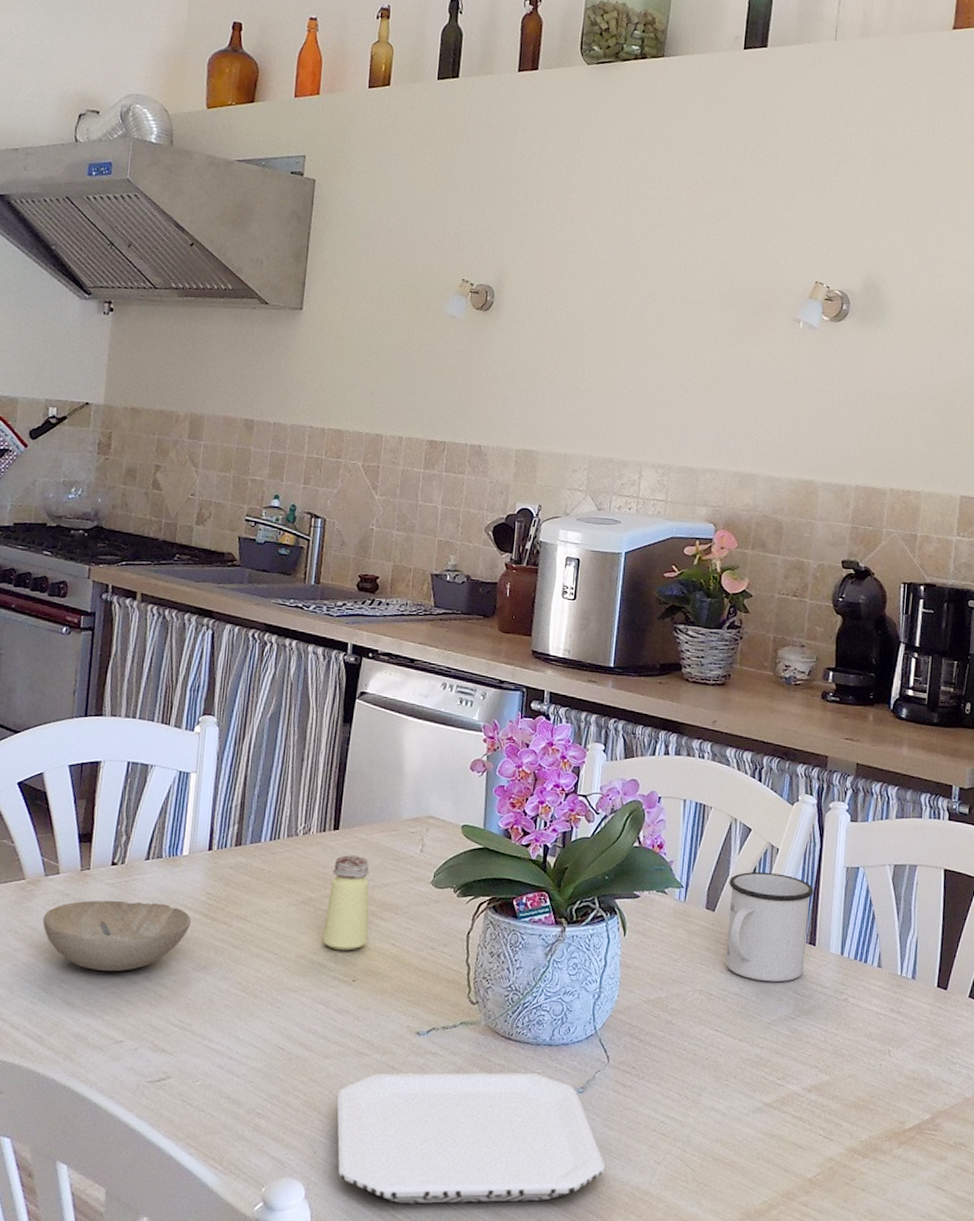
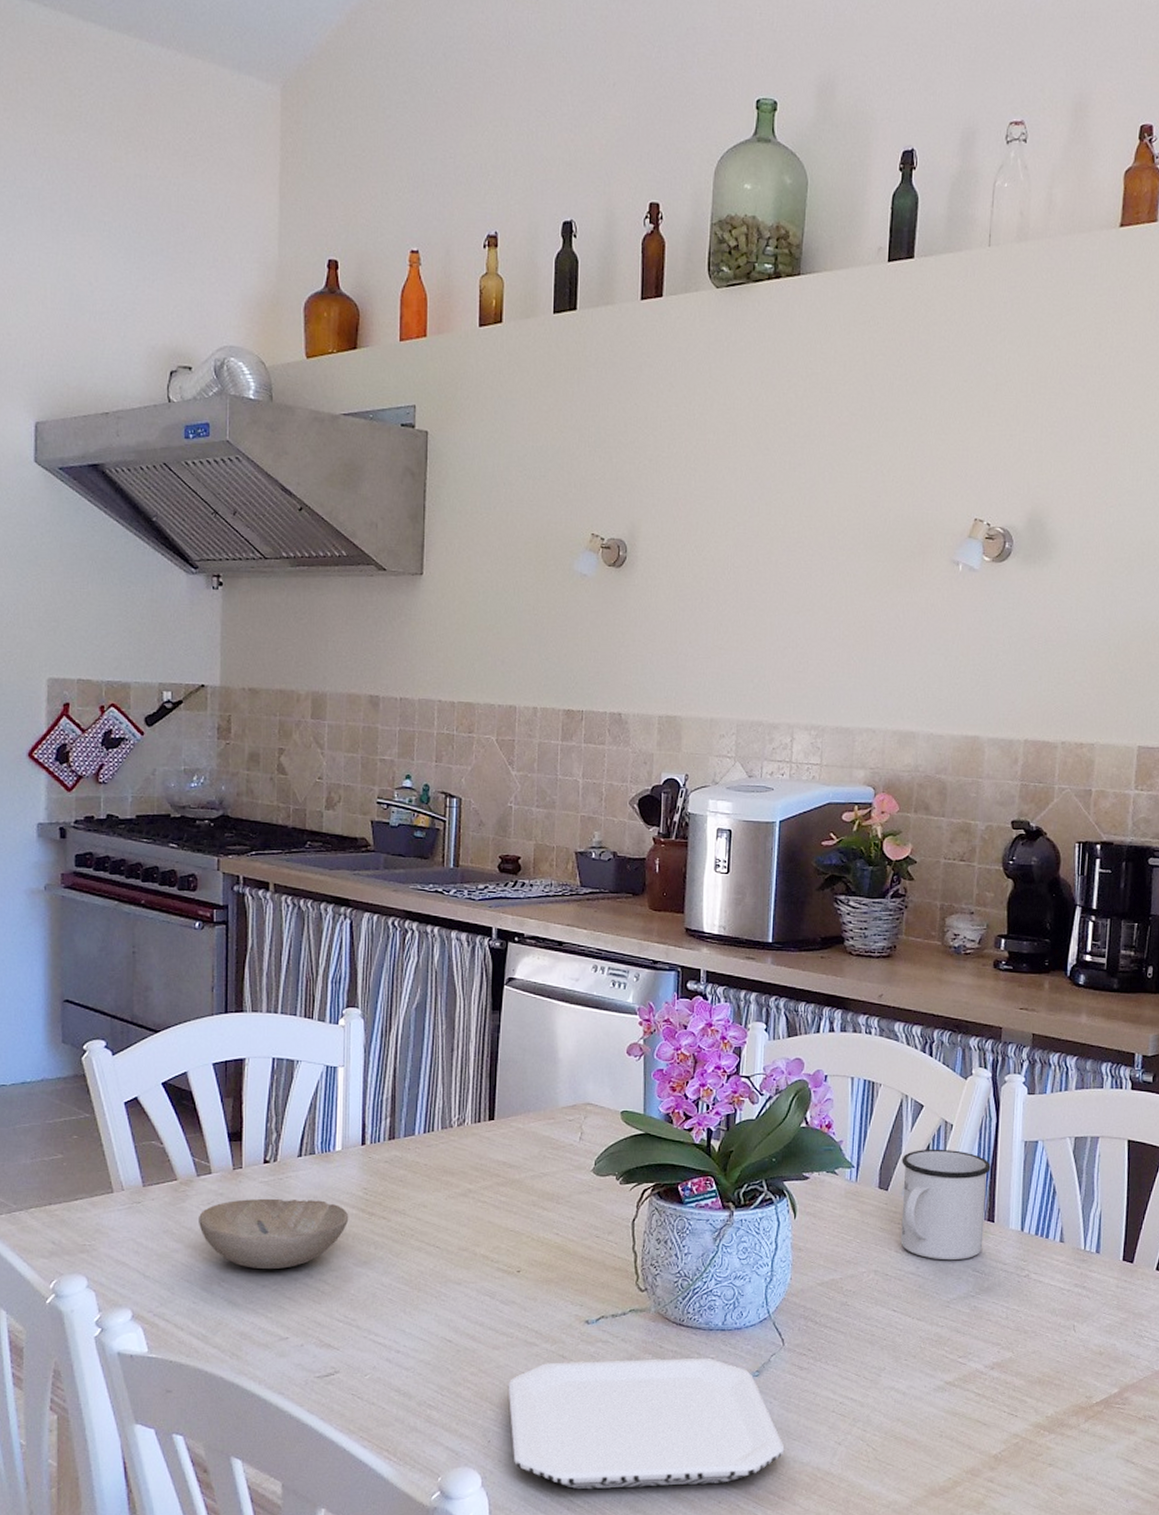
saltshaker: present [322,855,370,951] -> none [483,1146,531,1242]

